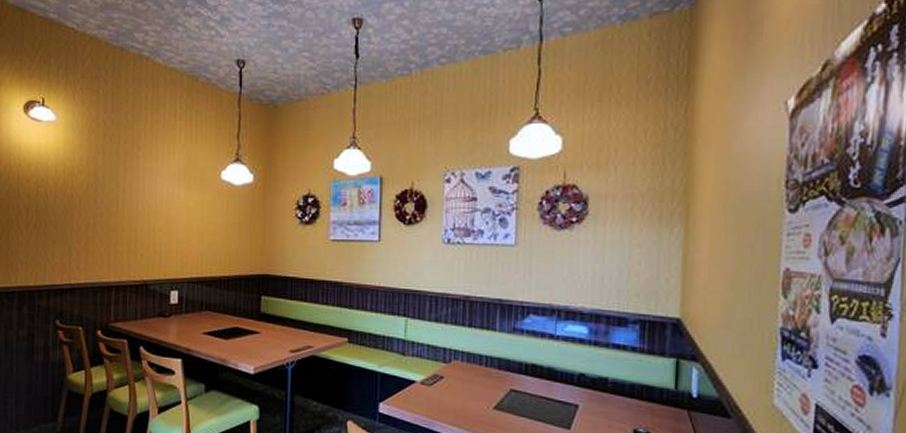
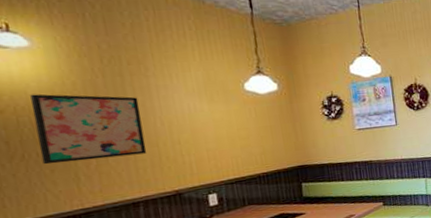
wall art: none [48,166,127,237] -> present [30,94,147,165]

